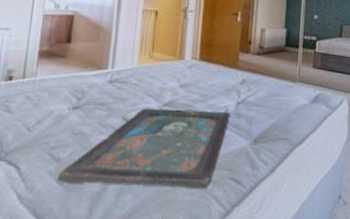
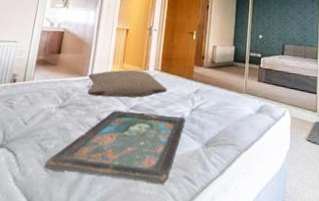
pillow: none [108,59,209,94] -> present [87,70,168,98]

